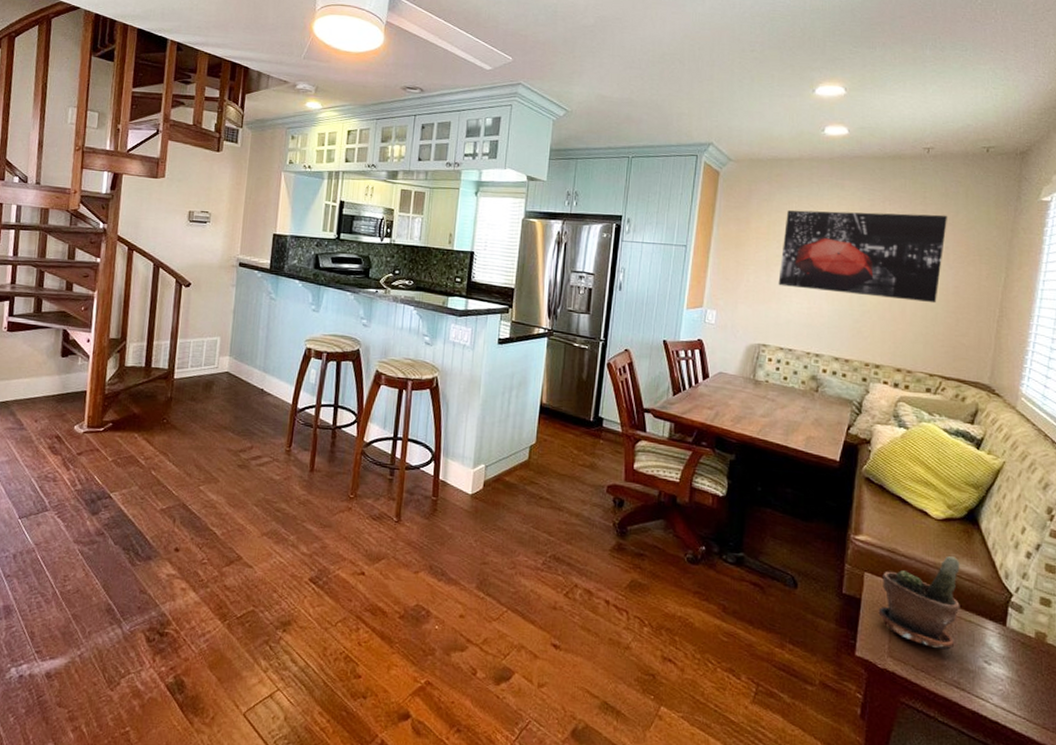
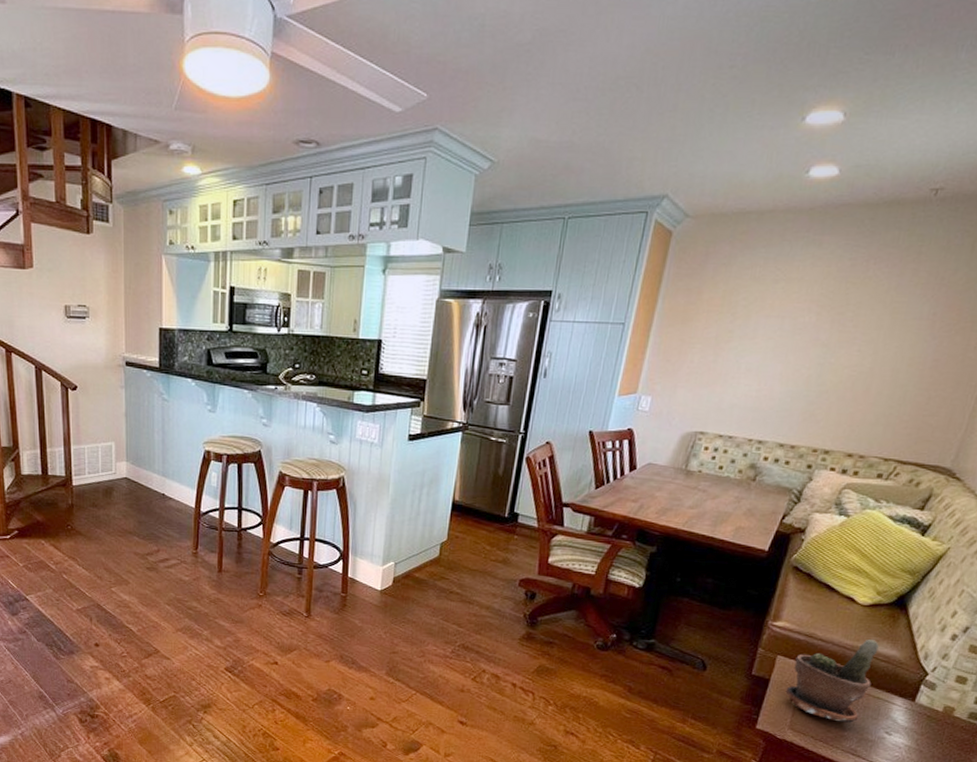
wall art: present [778,210,947,303] -> none [726,273,943,380]

